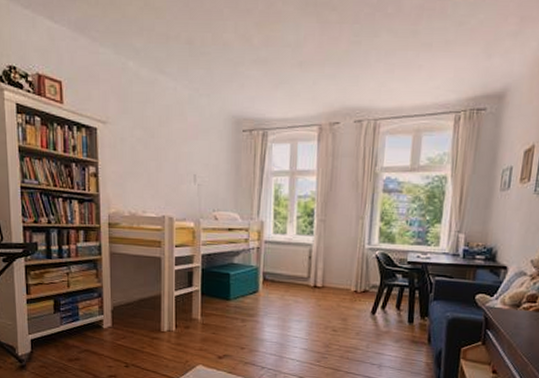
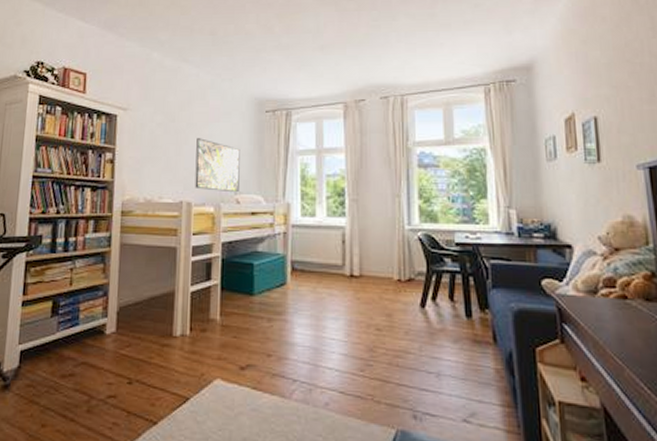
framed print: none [176,155,218,210] -> present [195,138,240,193]

